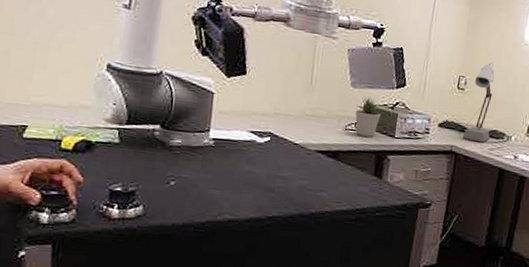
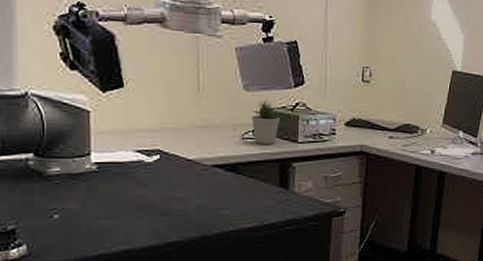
desk lamp: present [456,63,495,143] -> none [365,49,402,139]

